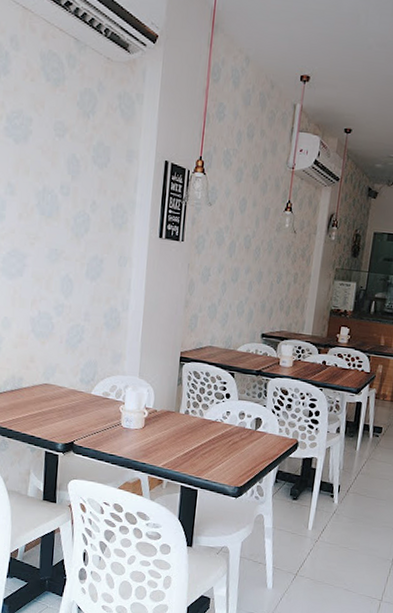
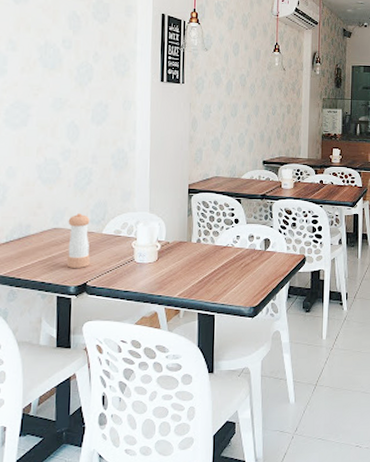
pepper shaker: none [56,371,80,427] -> present [67,213,90,268]

